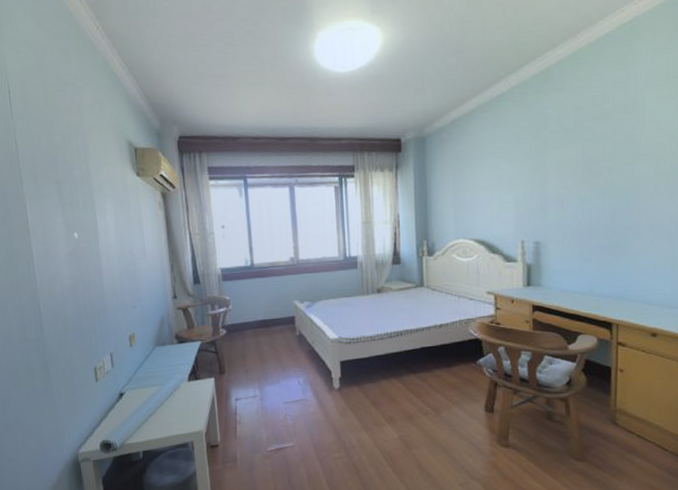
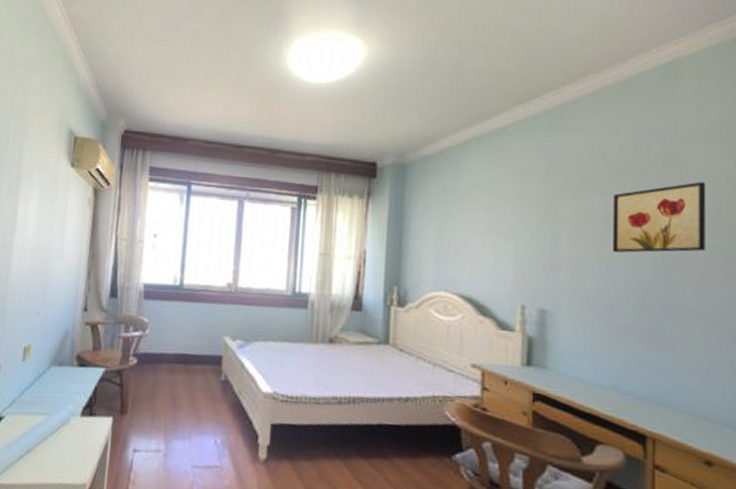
wall art: none [587,122,657,188] -> present [612,181,707,253]

